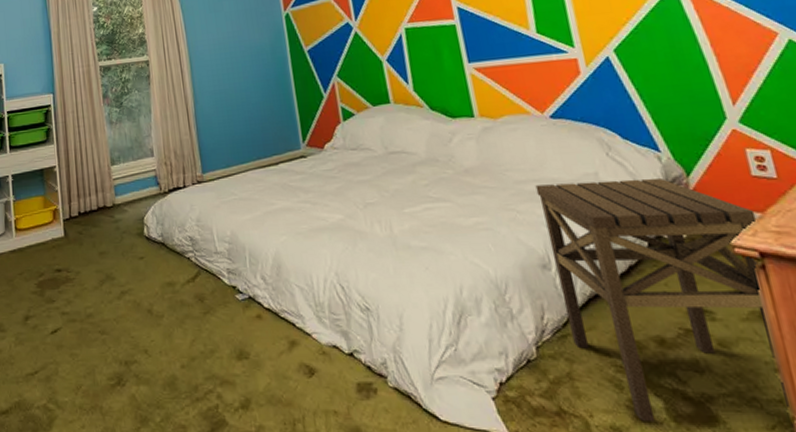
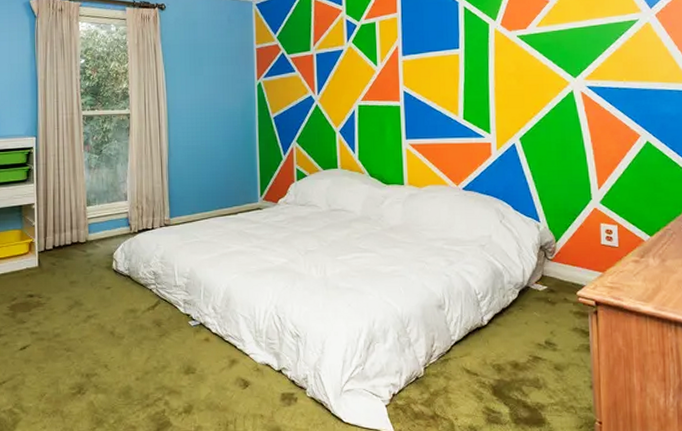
side table: present [535,178,789,422] -> none [443,242,598,423]

